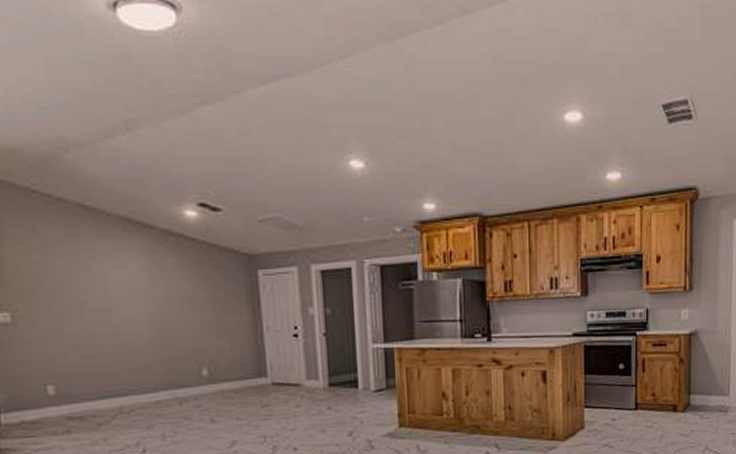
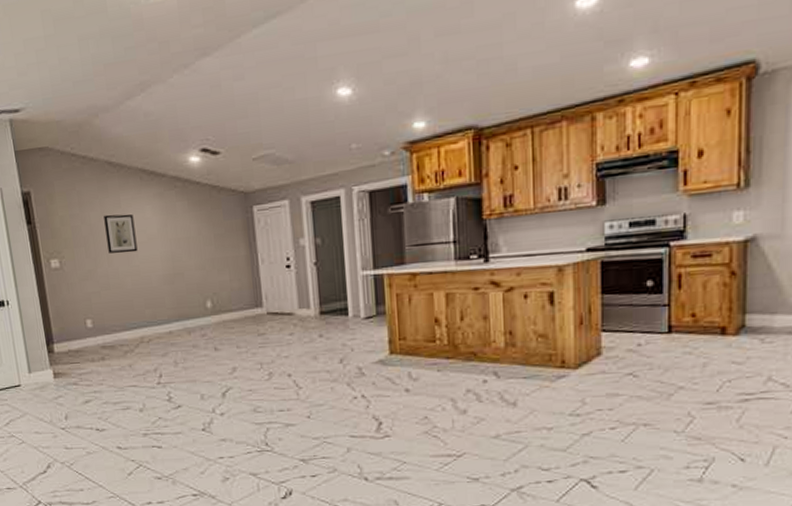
wall art: none [74,265,118,311] -> present [104,213,138,254]

